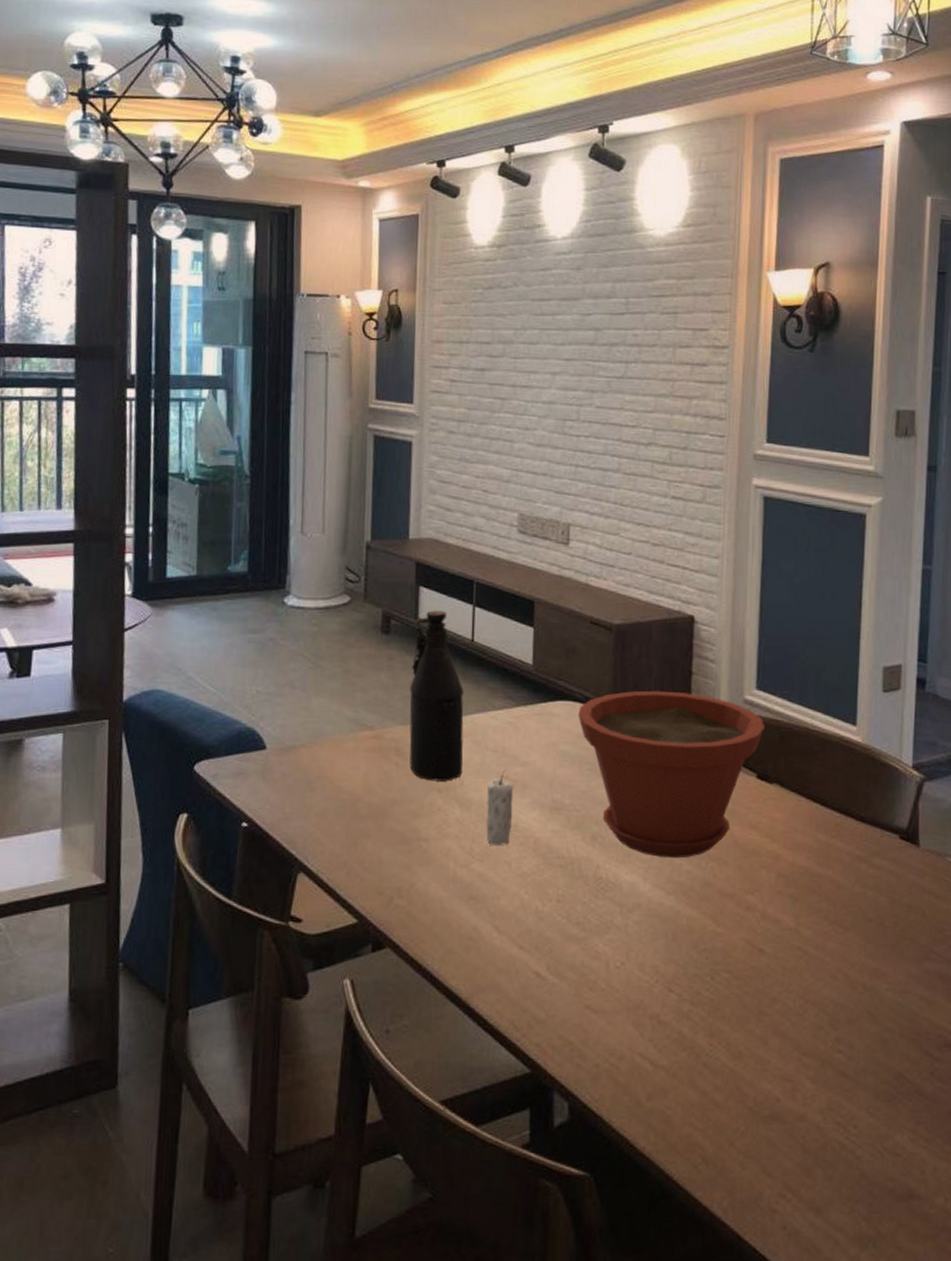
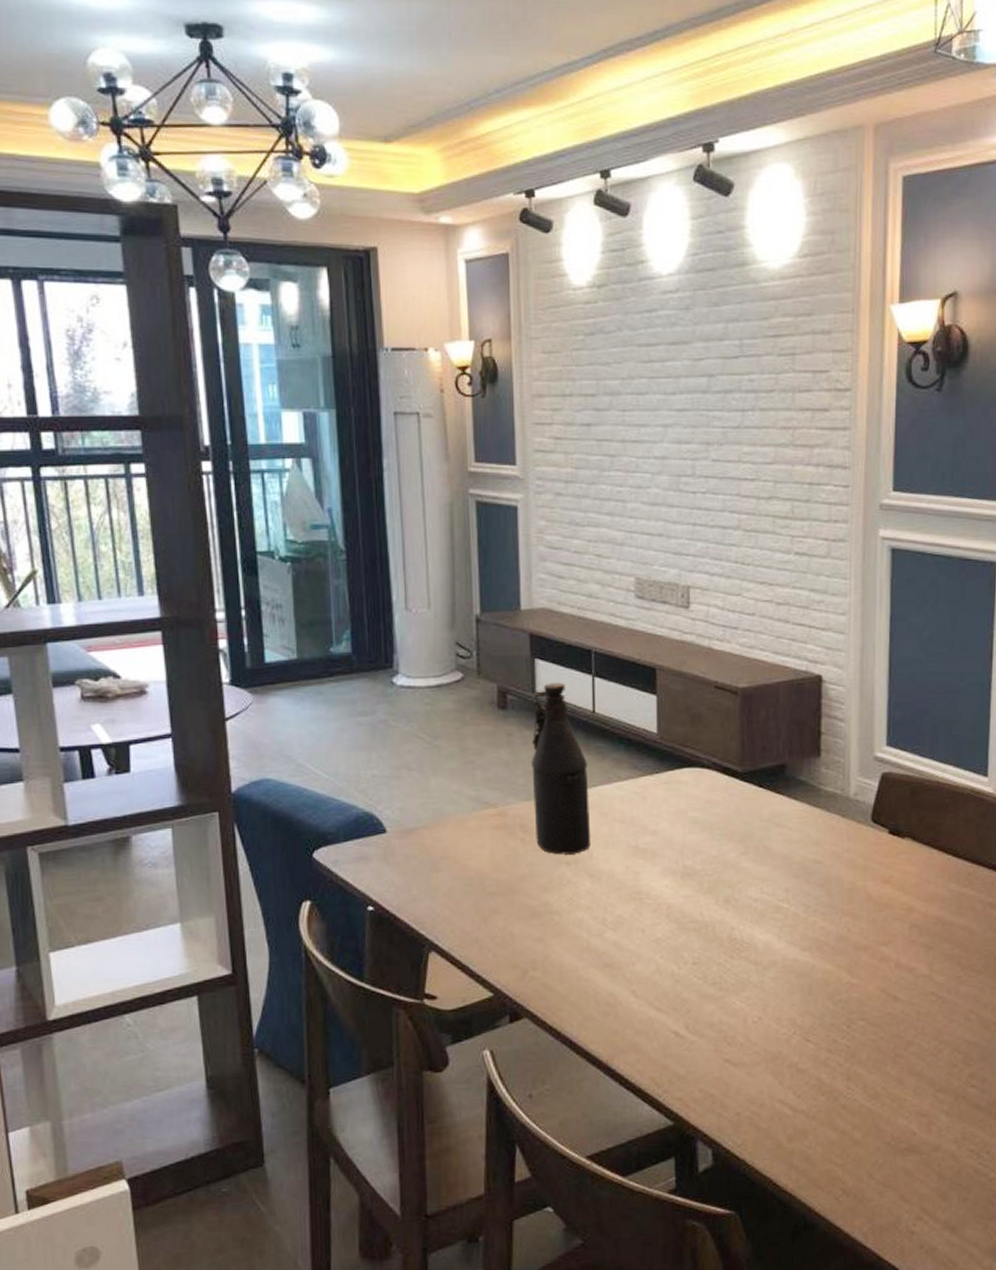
candle: present [486,772,514,847] -> none [617,841,644,915]
plant pot: present [578,690,765,858] -> none [706,752,897,916]

